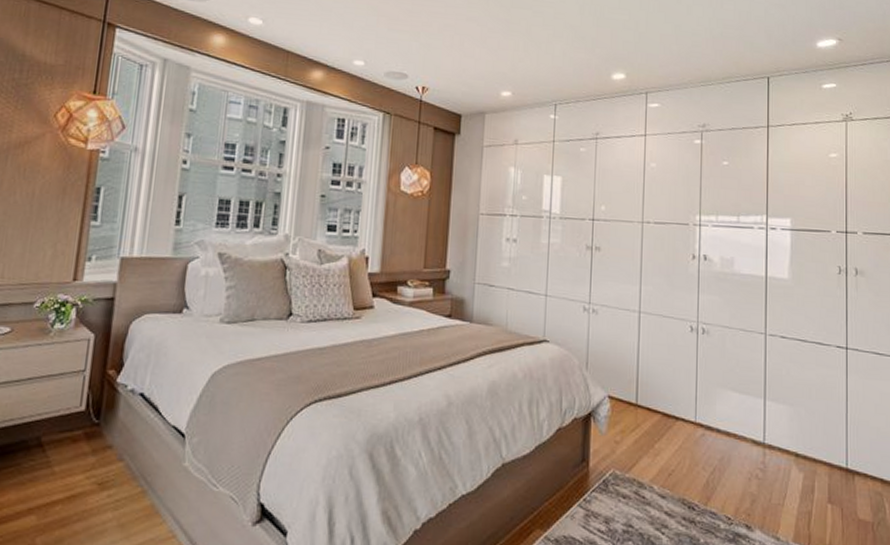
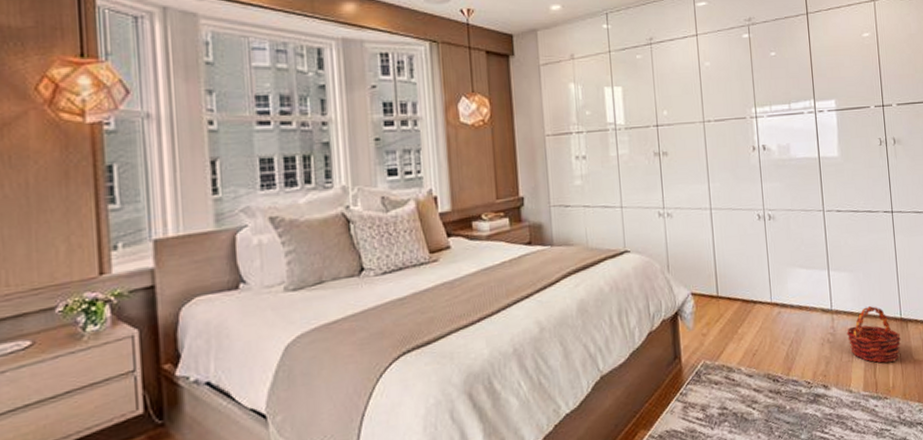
basket: none [779,447,845,515] -> present [847,305,902,363]

